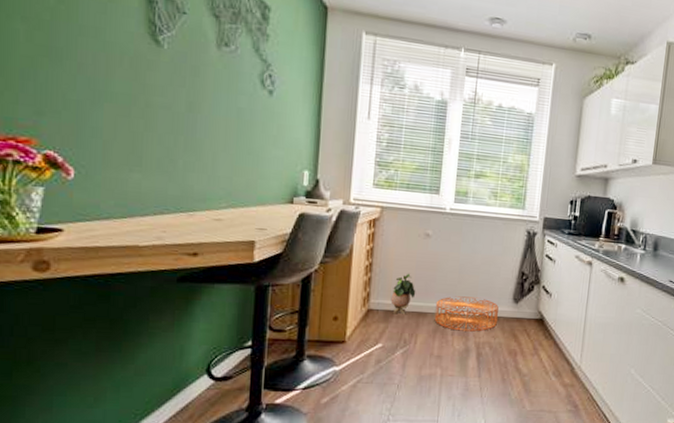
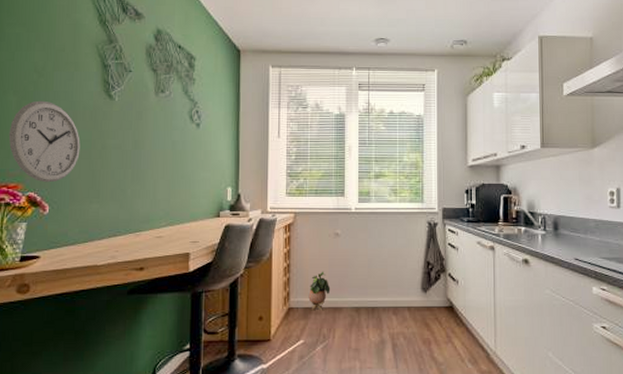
wall clock: none [16,34,116,141] -> present [8,100,80,183]
basket: present [434,296,499,332] -> none [349,289,408,323]

